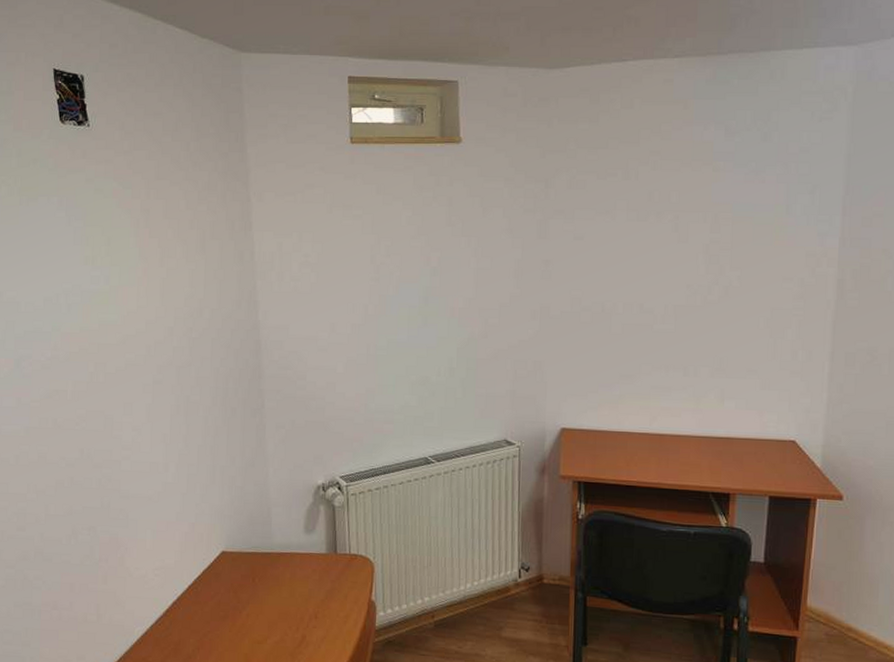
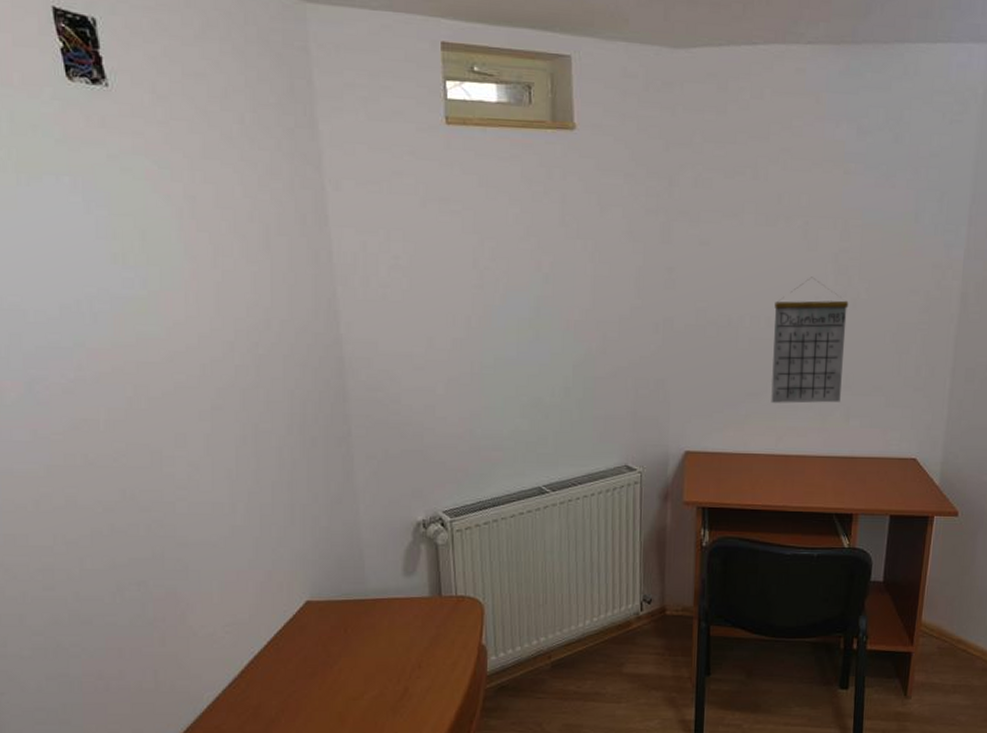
calendar: none [644,266,721,385] -> present [771,277,849,404]

